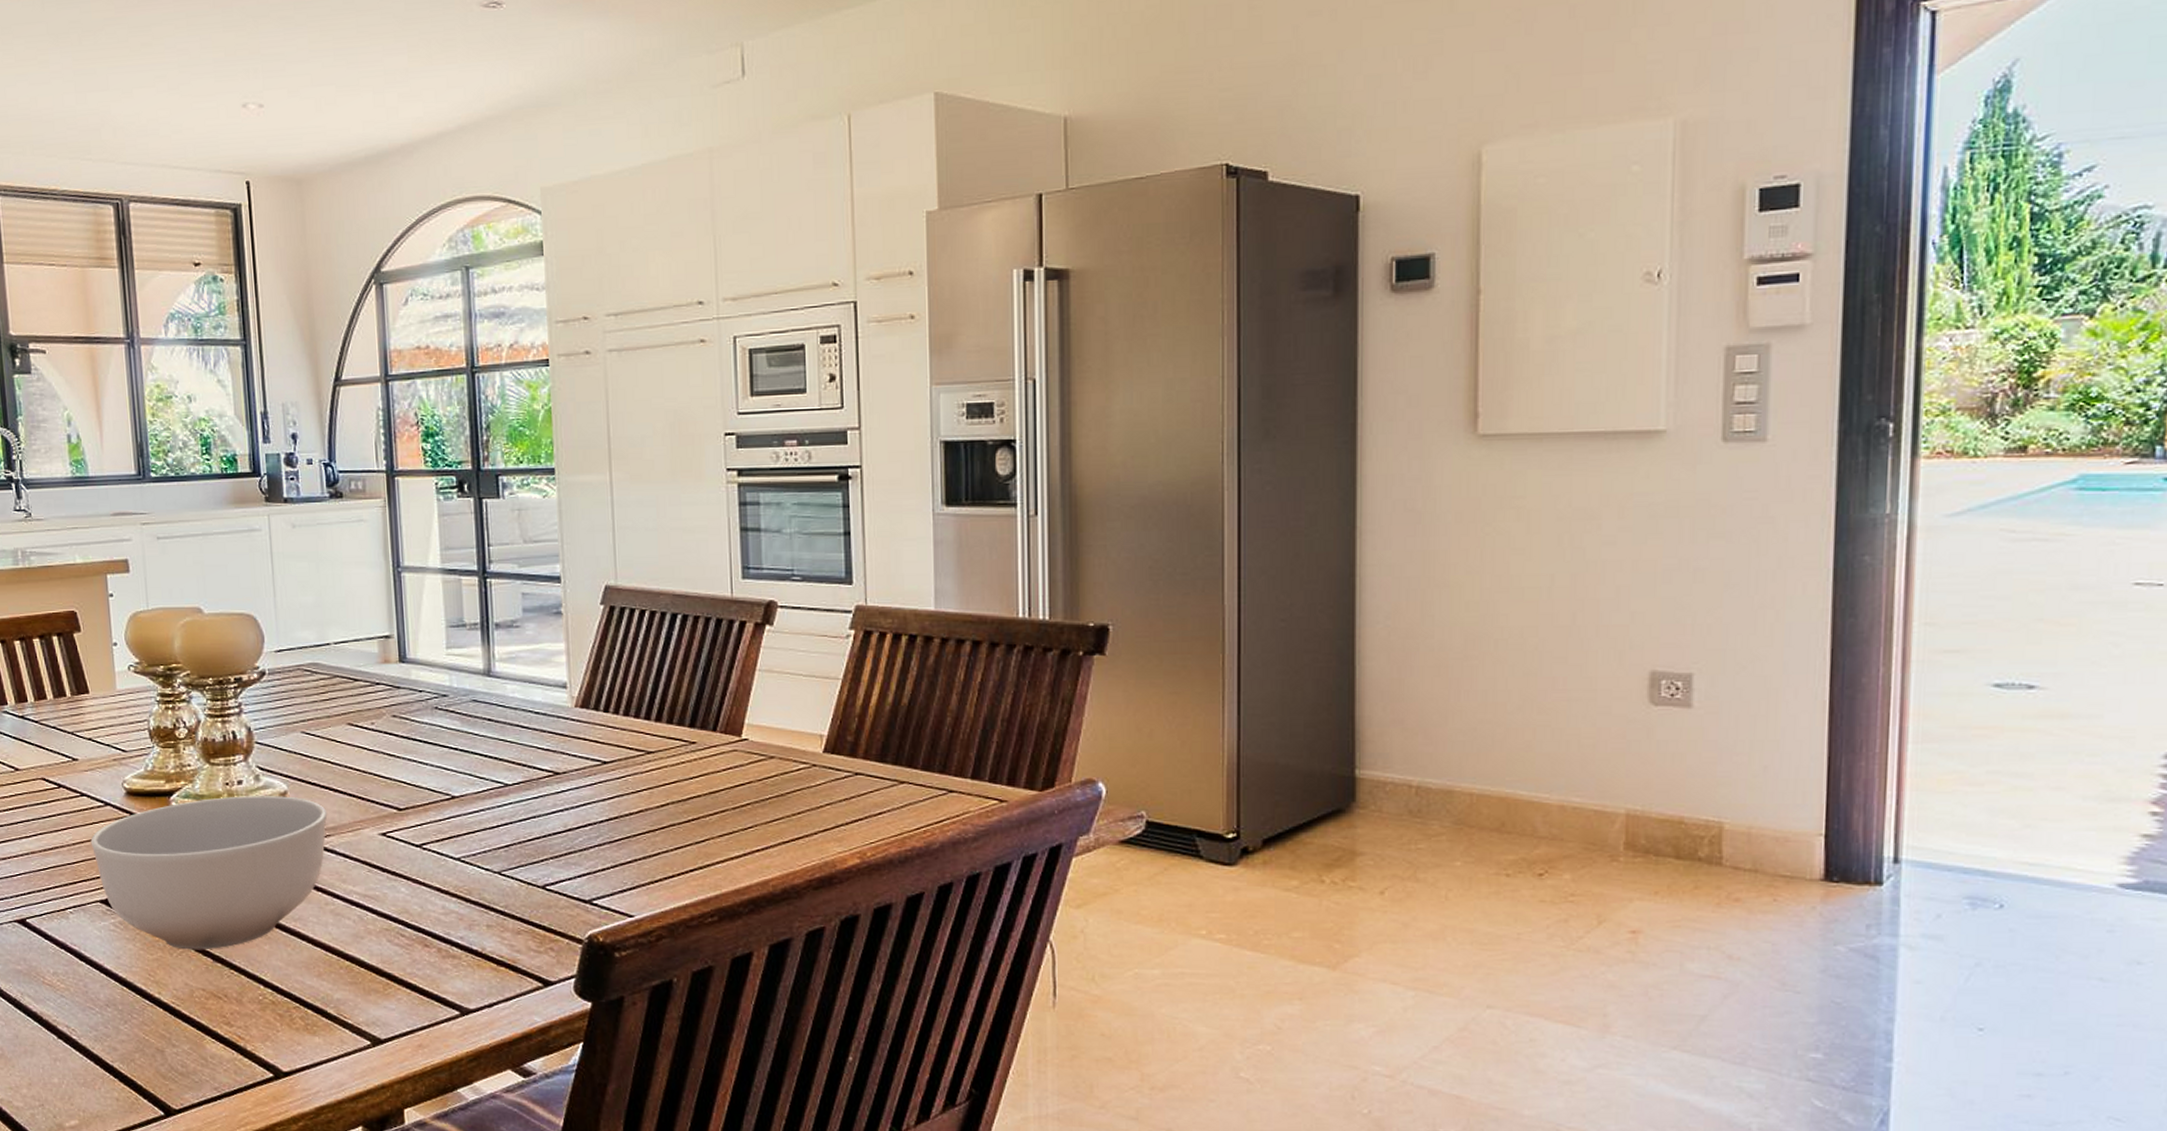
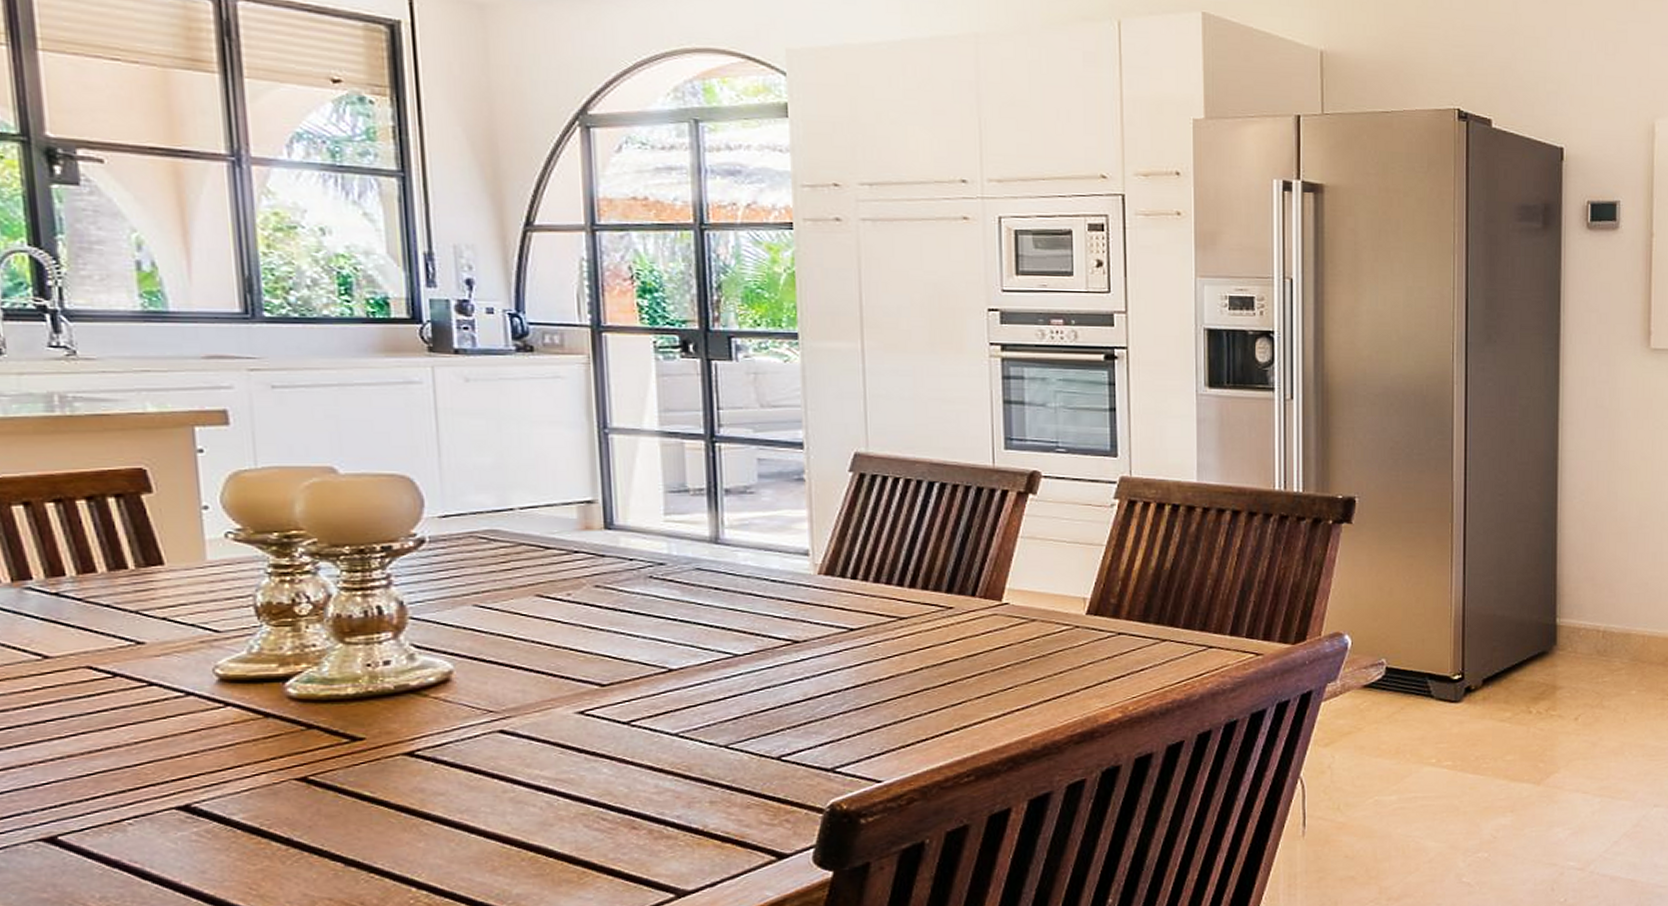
bowl: present [90,796,328,950] -> none [162,676,508,856]

